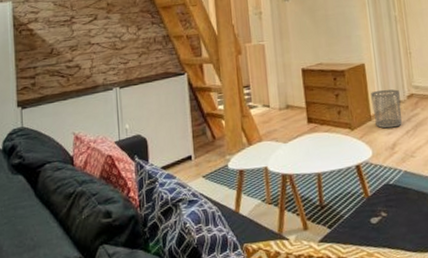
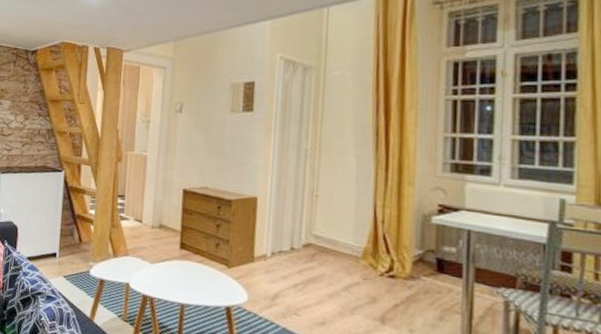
waste bin: present [371,89,402,129] -> none [257,230,294,277]

